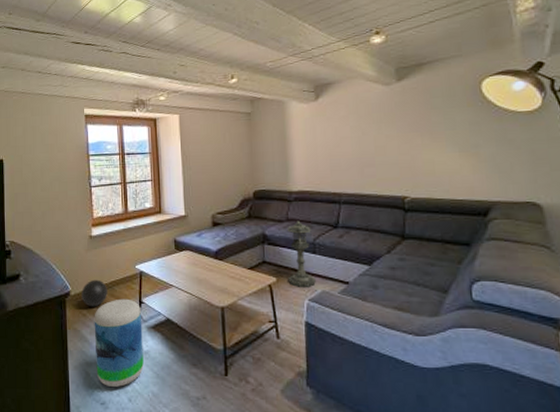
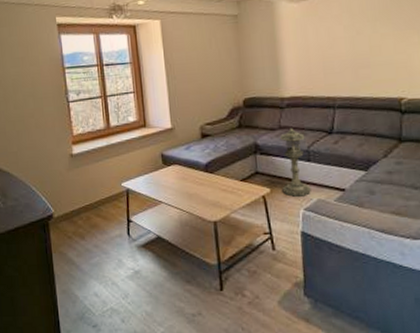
ball: present [81,279,107,307] -> none [65,199,93,229]
stool: present [94,298,144,387] -> none [80,218,136,309]

